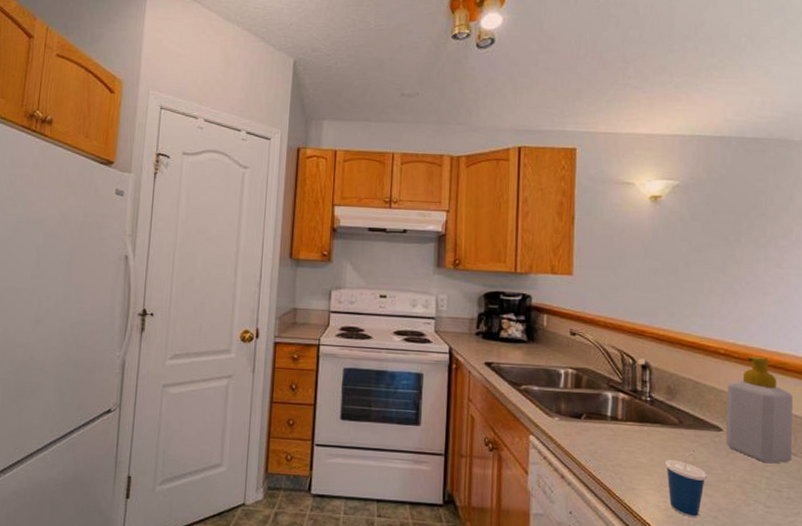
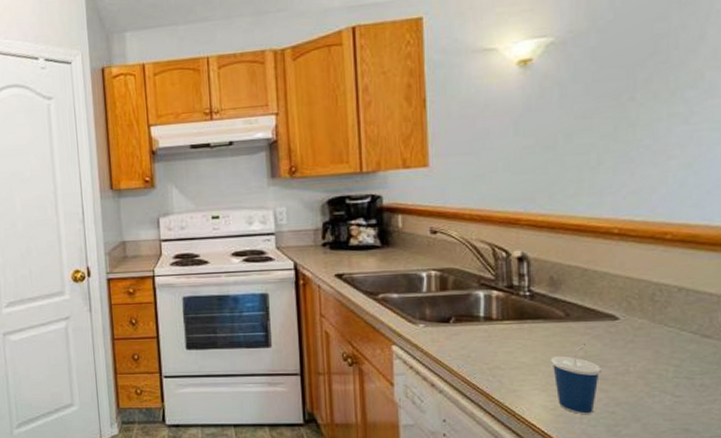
soap bottle: present [726,355,793,464] -> none [624,231,707,350]

